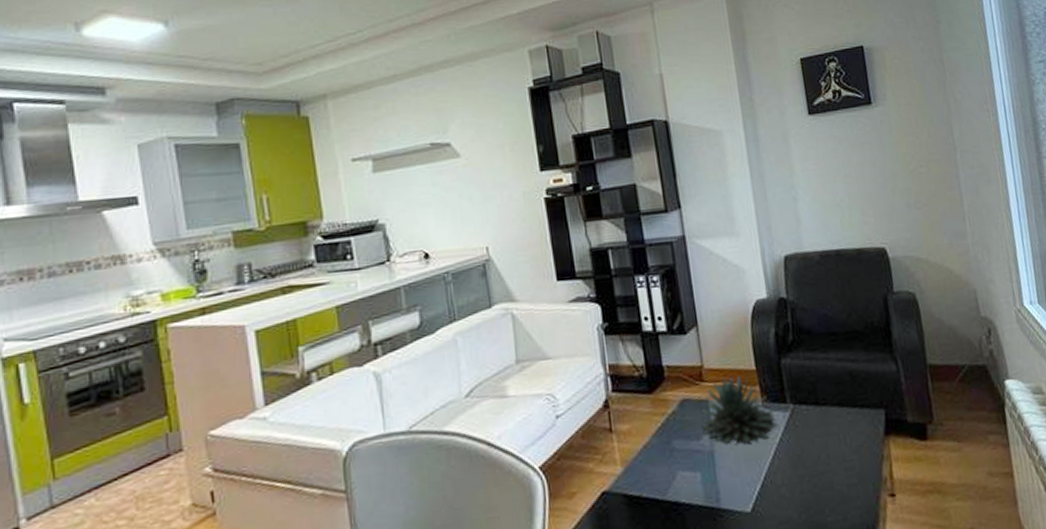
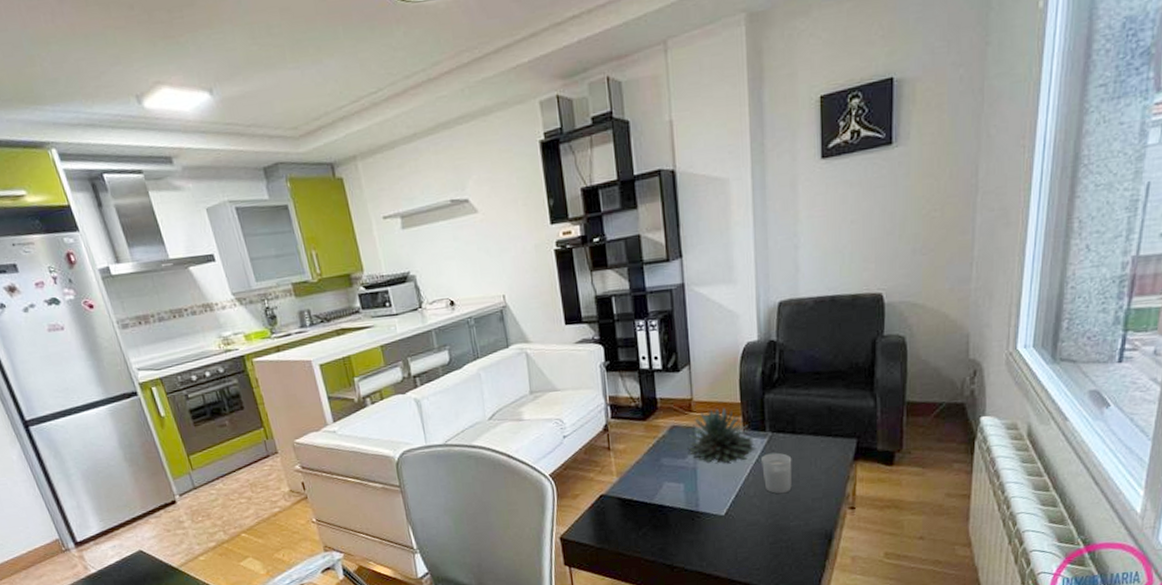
candle holder: none [785,428,823,481] -> present [761,452,792,494]

